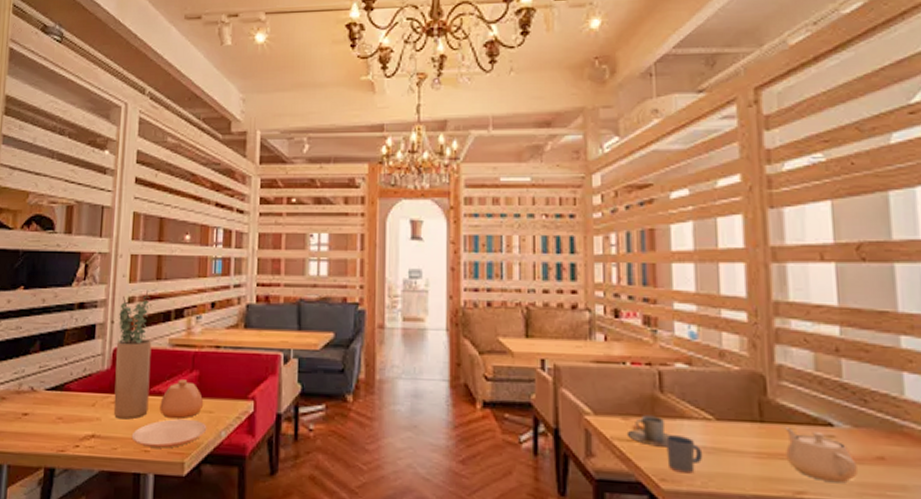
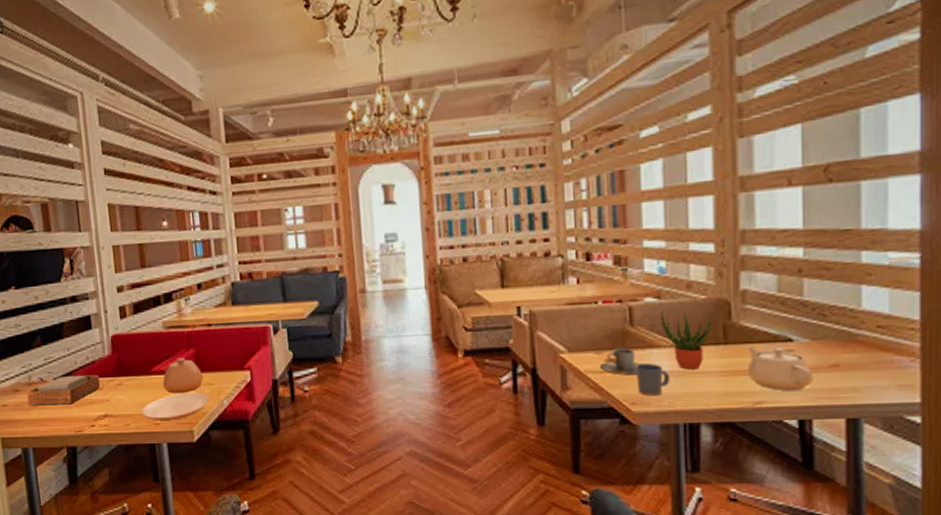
napkin holder: none [12,387,94,420] -> present [26,374,101,406]
vase: present [113,290,152,420] -> none [110,278,153,399]
potted plant: none [691,377,747,448] -> present [660,309,713,370]

